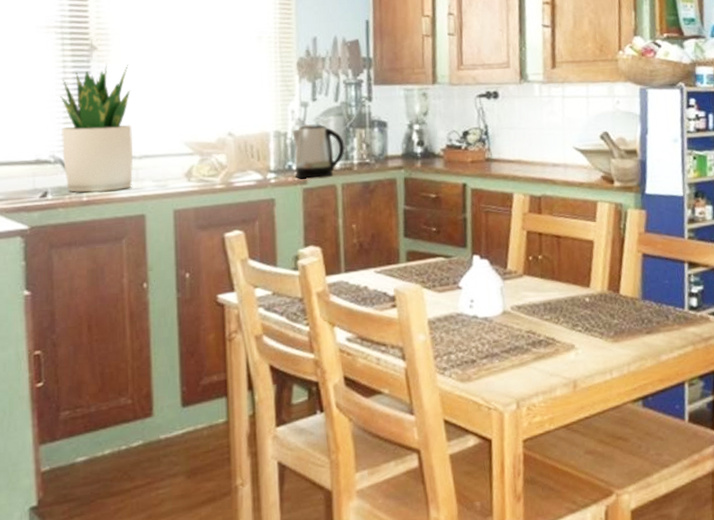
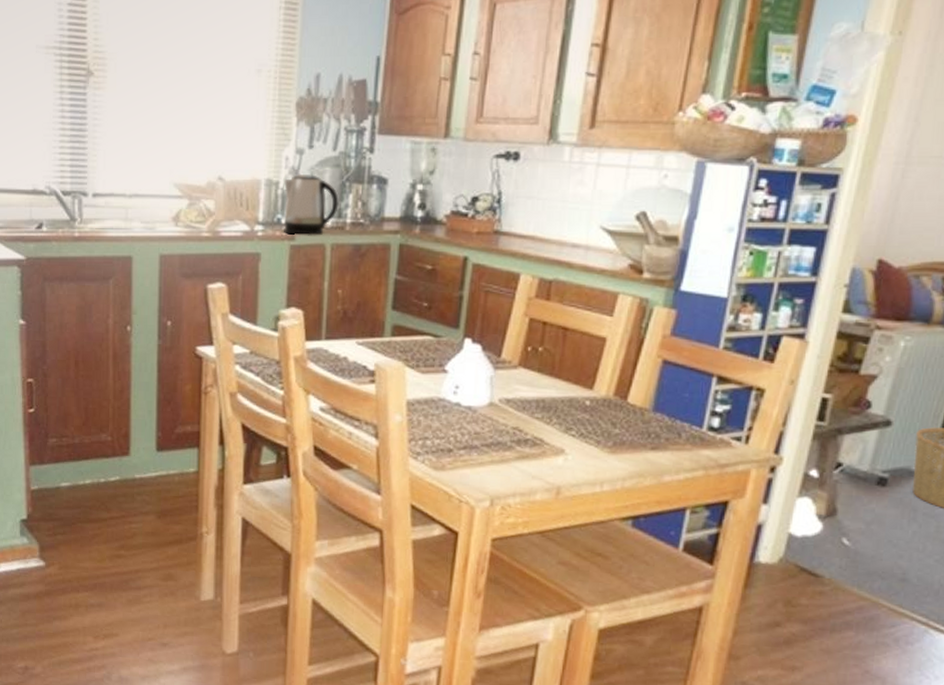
planter: present [60,63,134,193] -> none [57,91,125,229]

